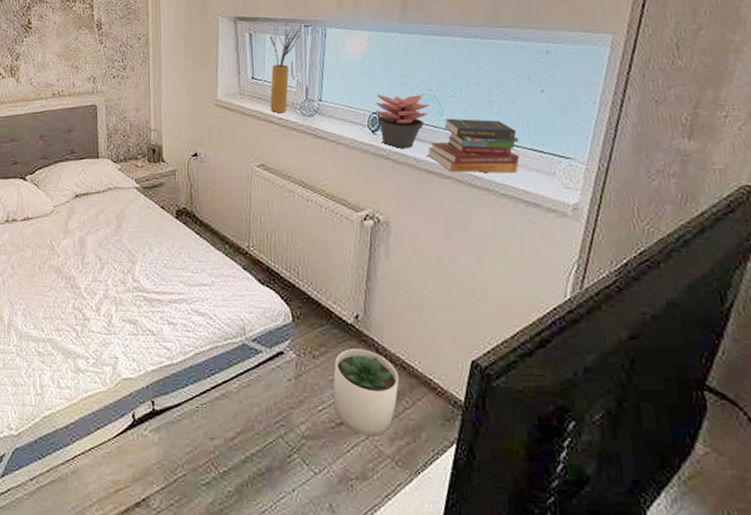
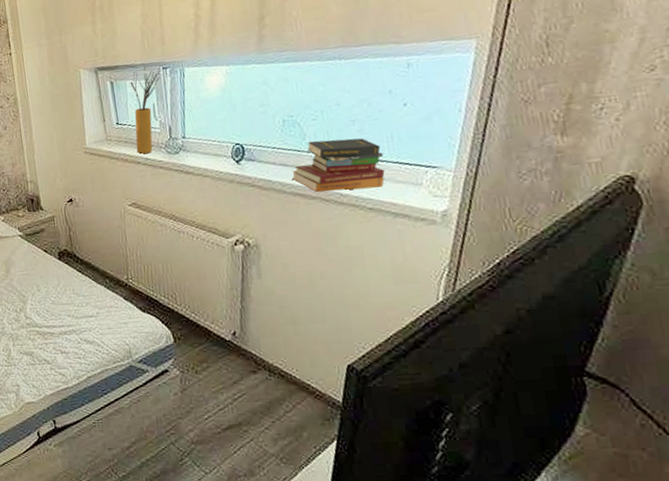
planter: present [333,349,399,436] -> none [216,362,279,438]
succulent plant: present [375,94,429,148] -> none [237,122,291,175]

